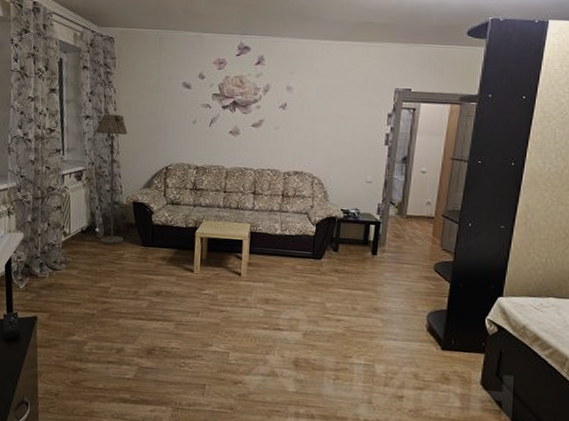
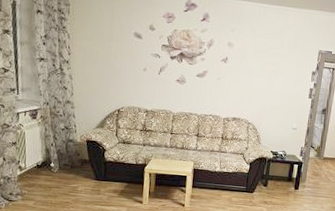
floor lamp: present [96,113,128,244] -> none [50,57,82,178]

